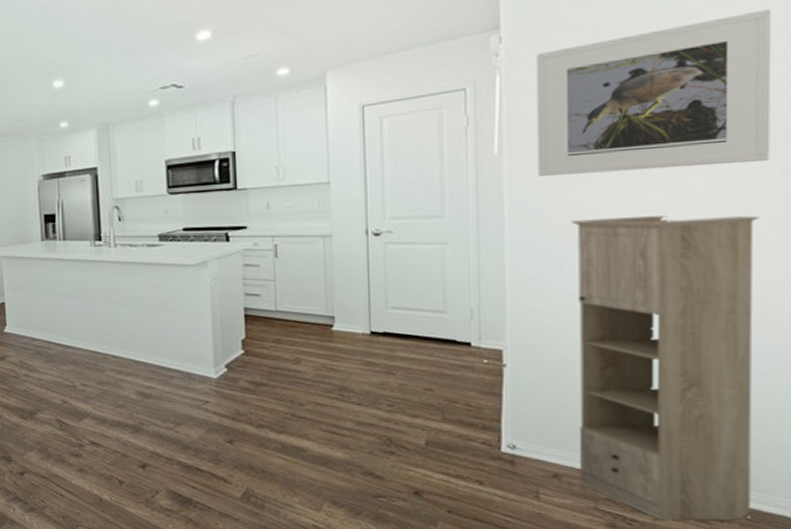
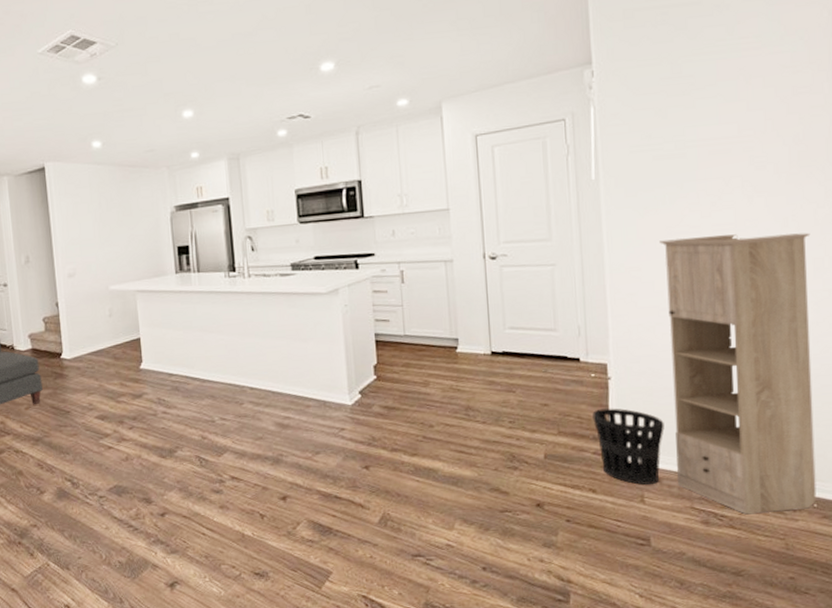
wastebasket: none [483,397,567,480] -> present [592,408,664,485]
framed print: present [537,9,772,176] -> none [624,49,816,200]

